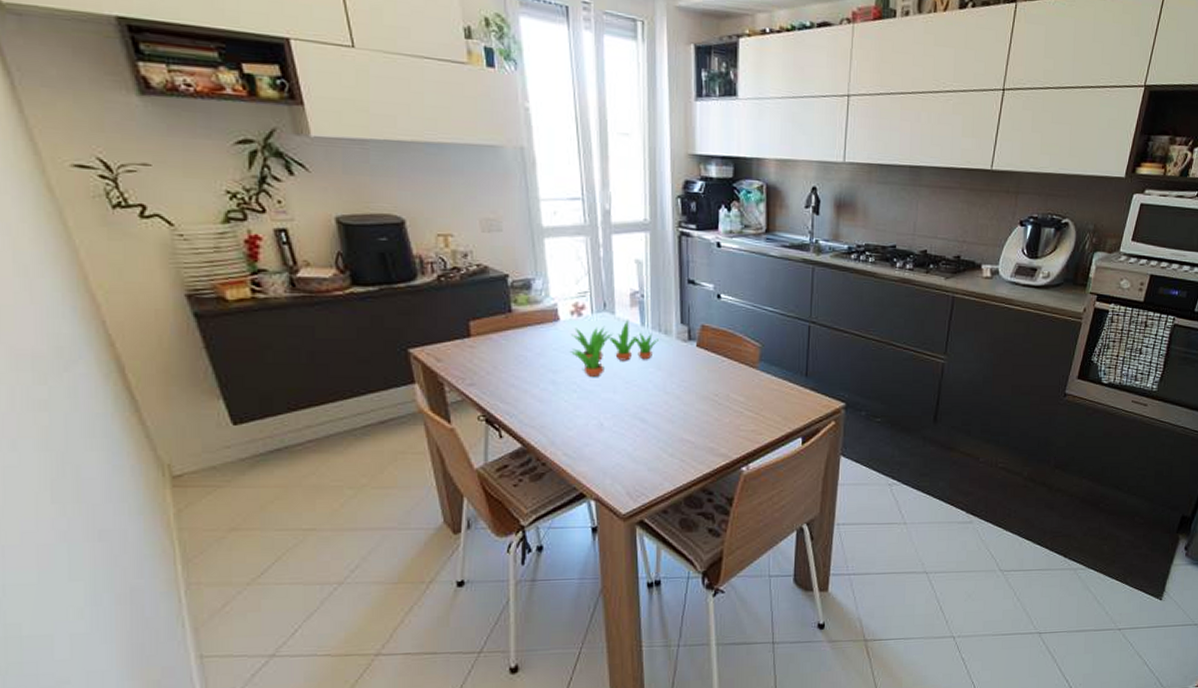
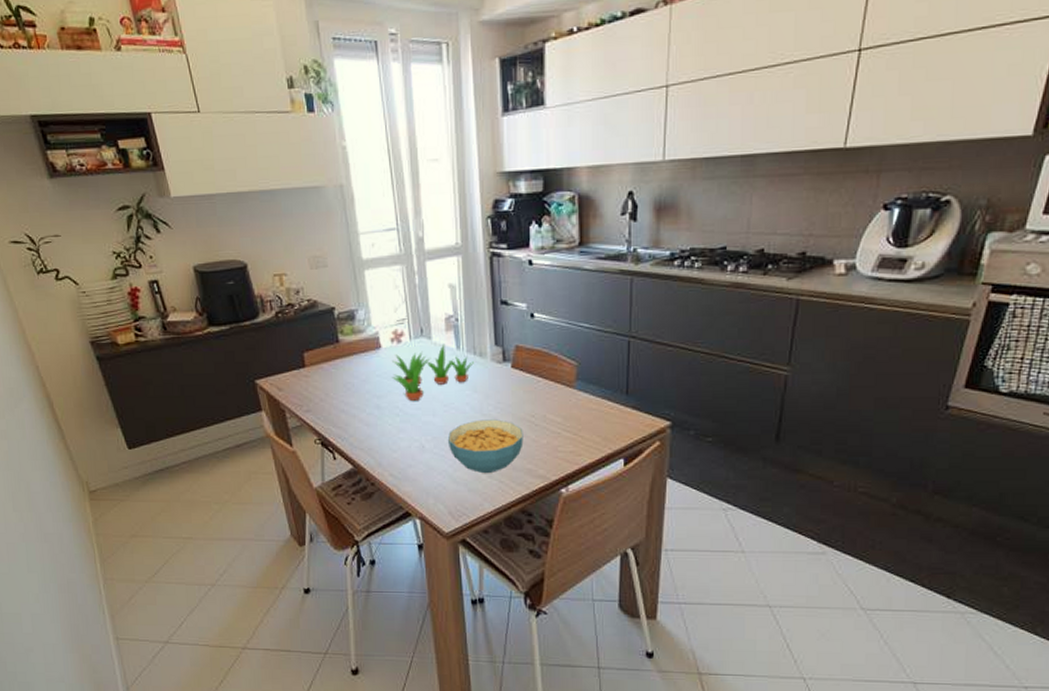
cereal bowl: none [628,397,707,453] -> present [447,419,524,474]

